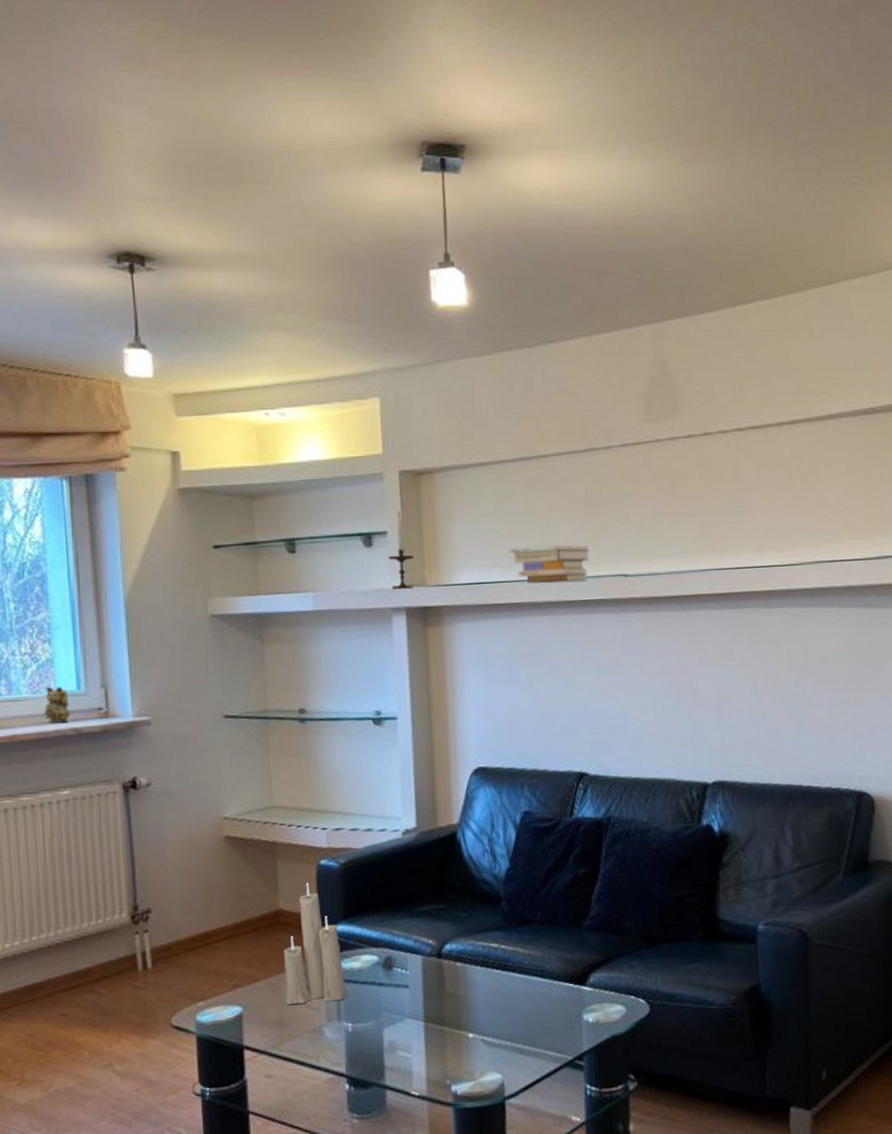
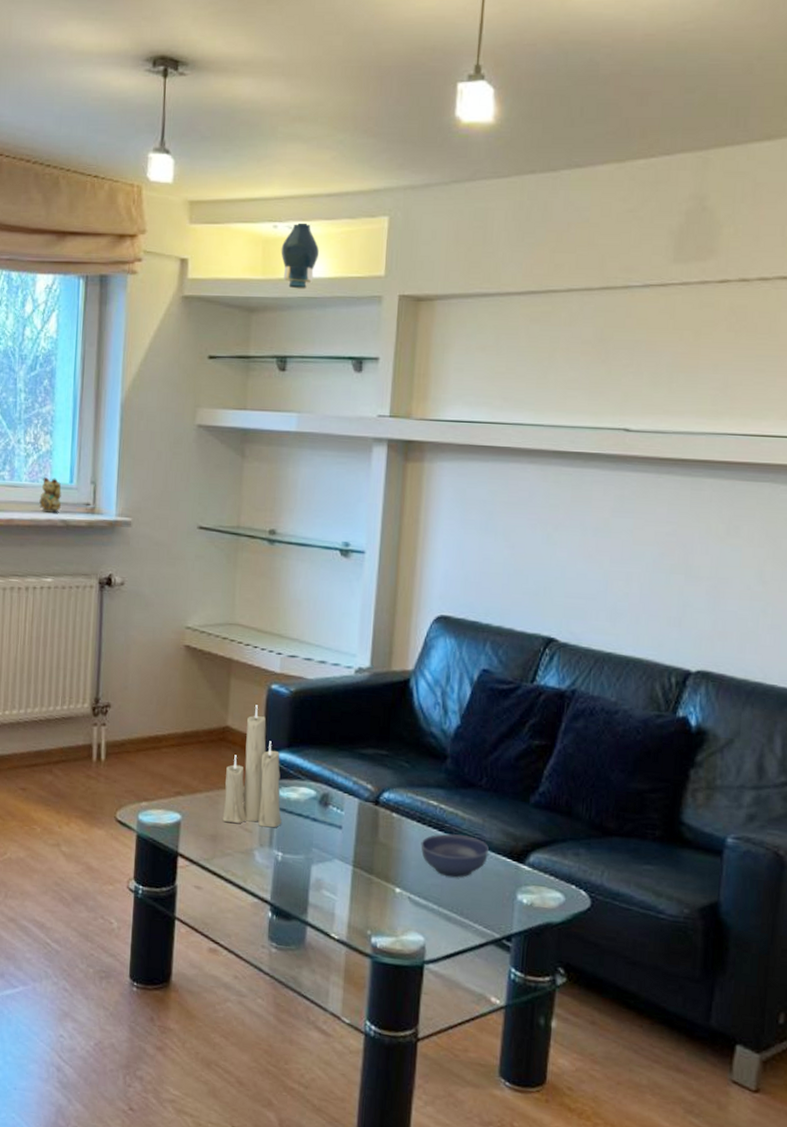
vase: none [275,409,315,473] -> present [281,224,319,289]
candlestick: present [388,510,414,590] -> none [376,336,403,421]
bowl: none [487,970,553,1012] -> present [420,833,490,878]
books: present [506,544,590,584] -> none [500,387,591,432]

